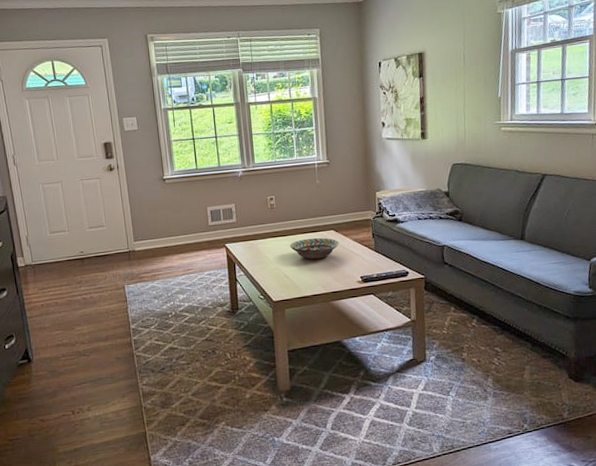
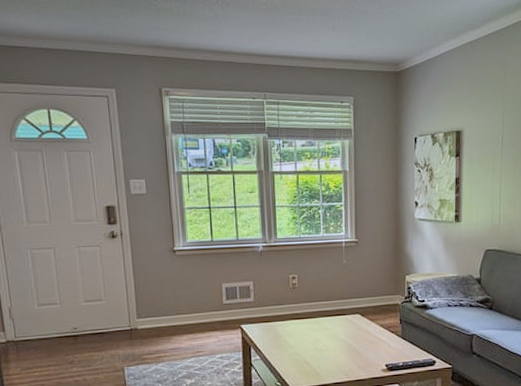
decorative bowl: present [290,237,339,260] -> none [312,321,365,345]

